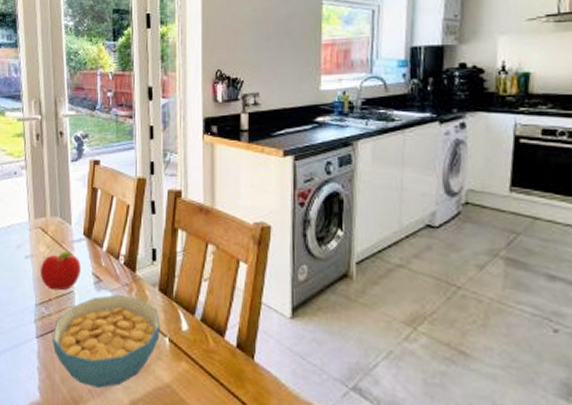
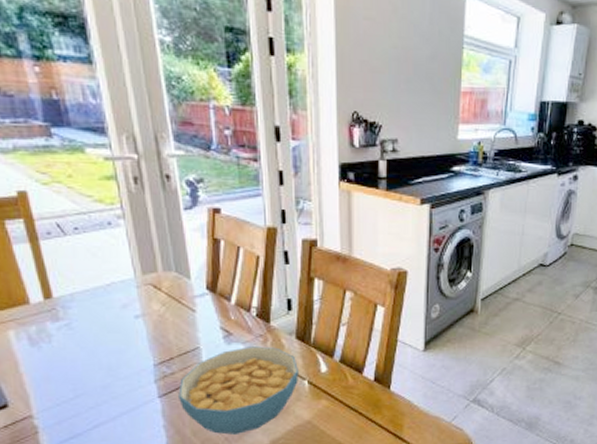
fruit: present [40,251,81,291] -> none [156,308,206,349]

